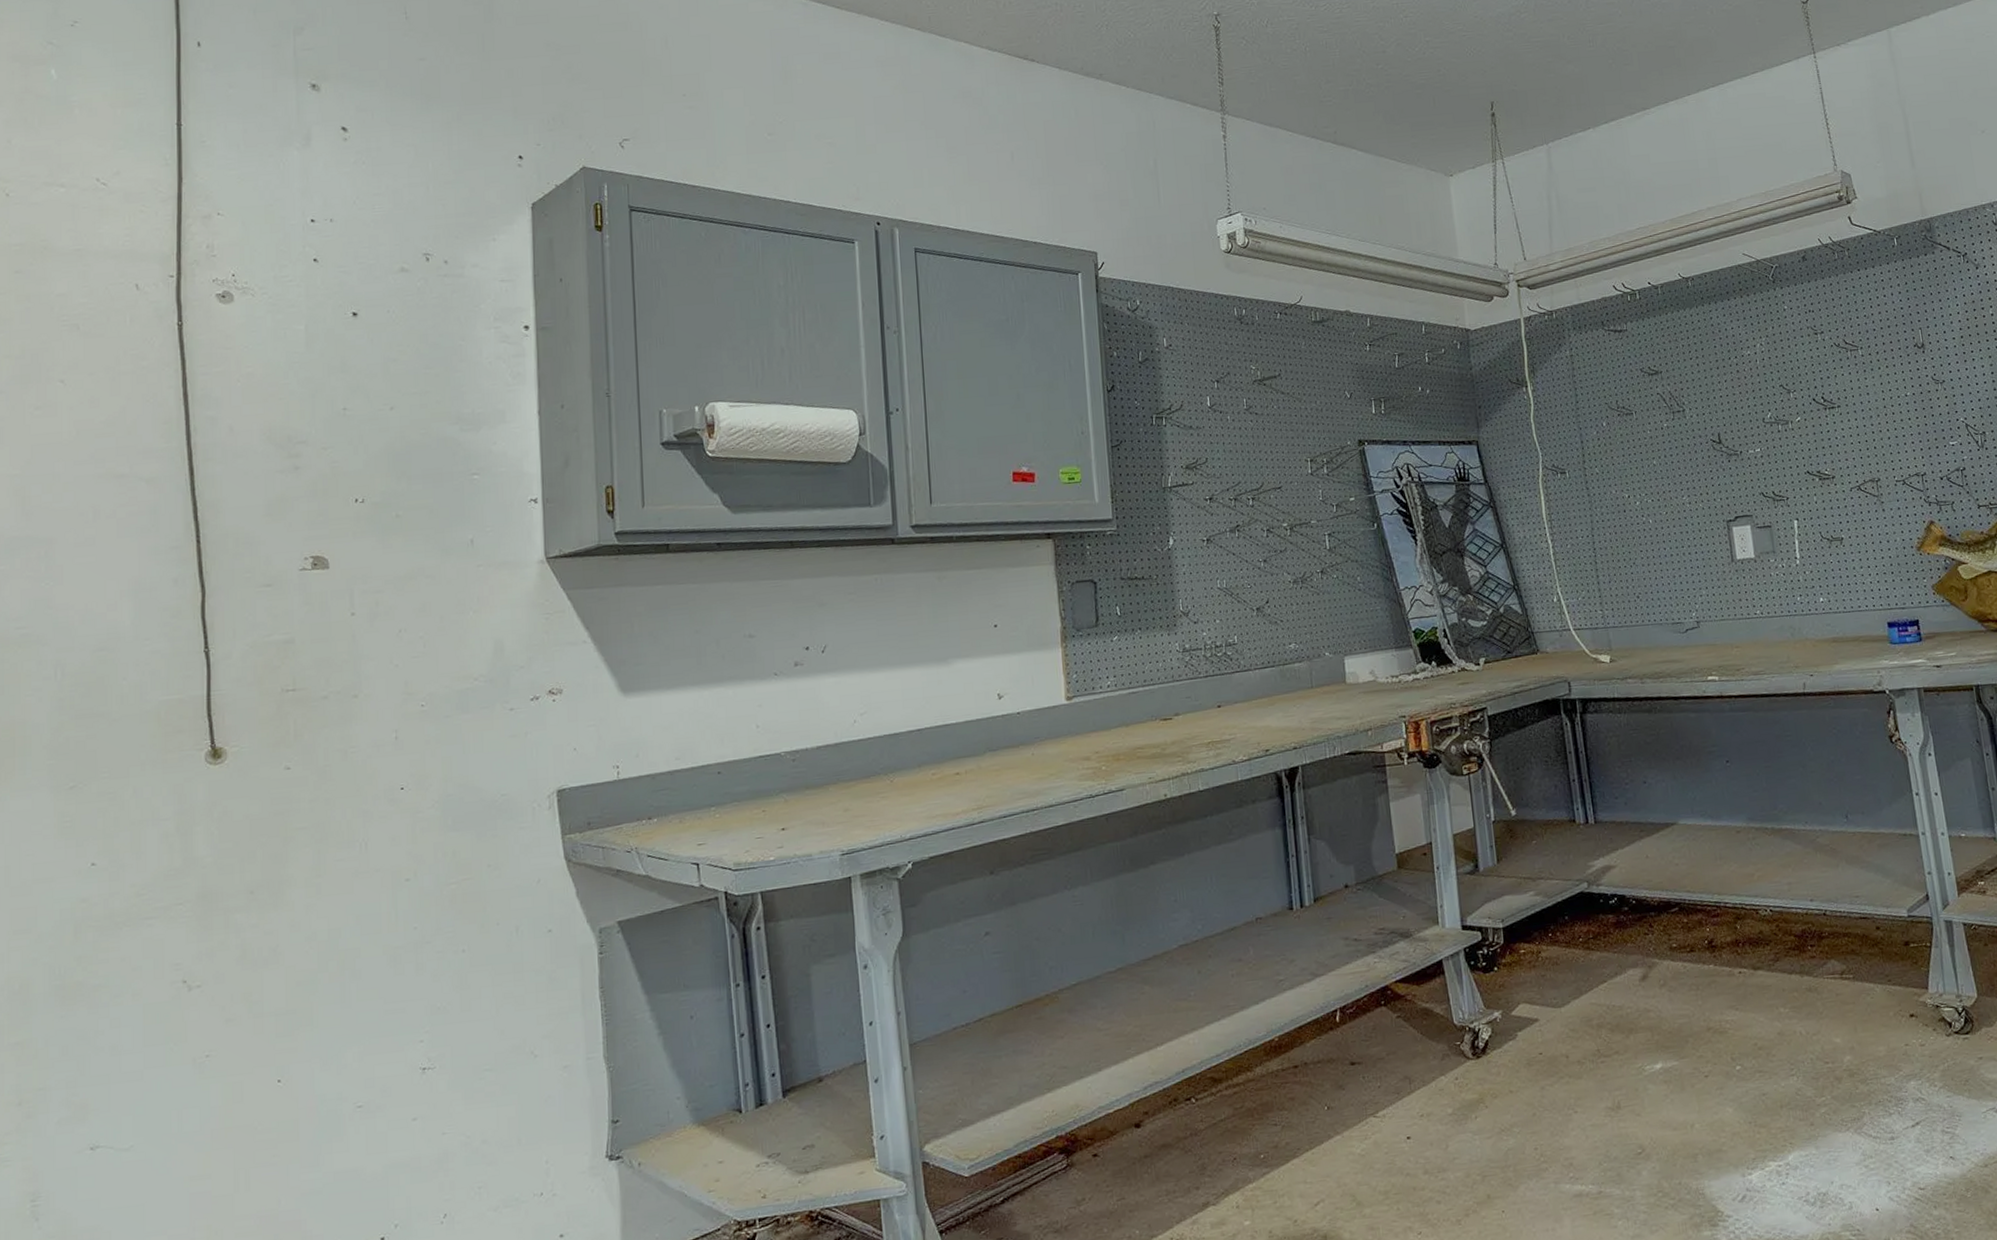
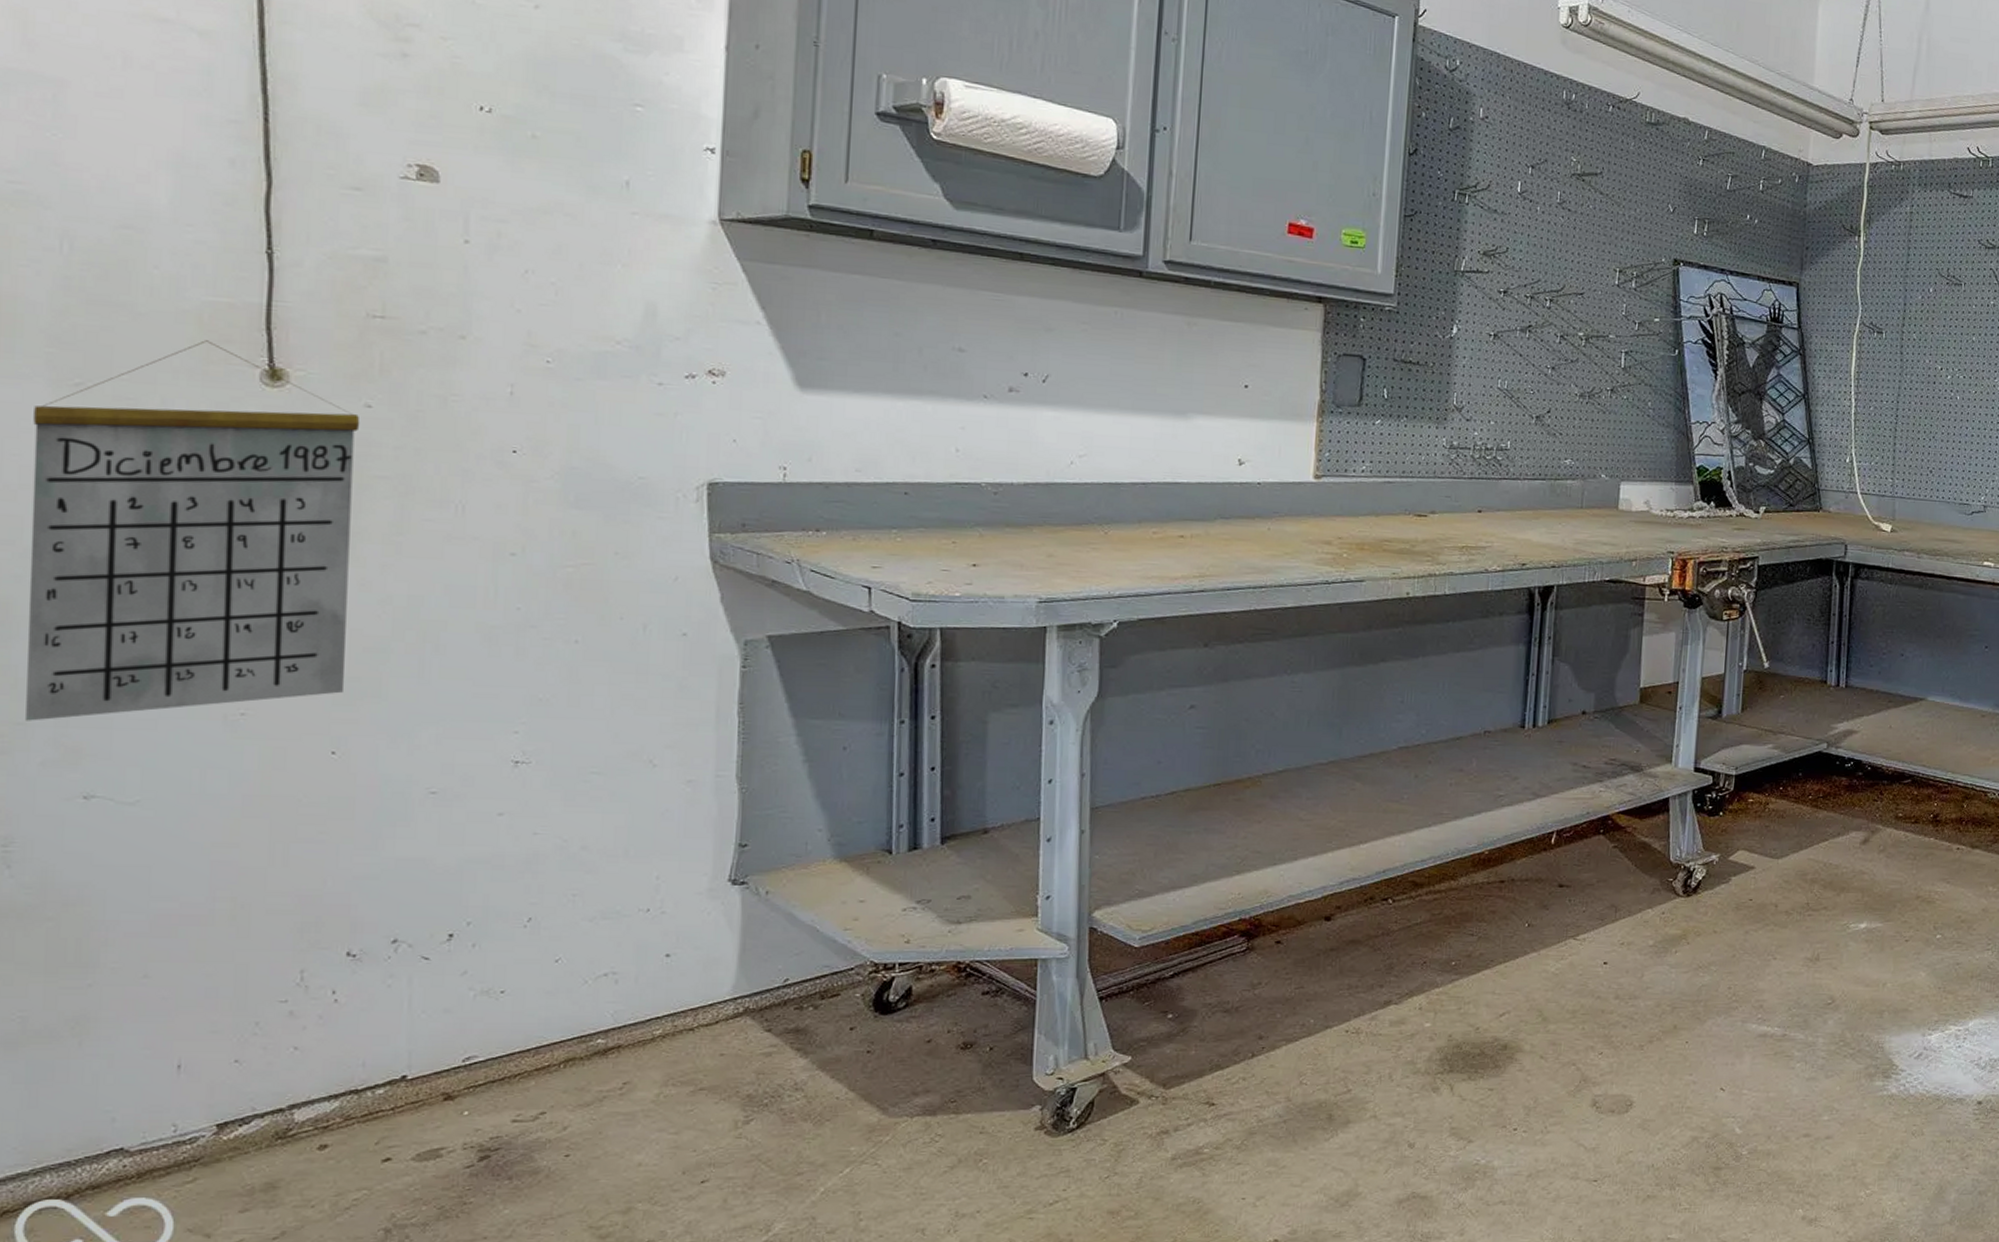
calendar: none [41,733,285,1086] -> present [26,340,360,721]

